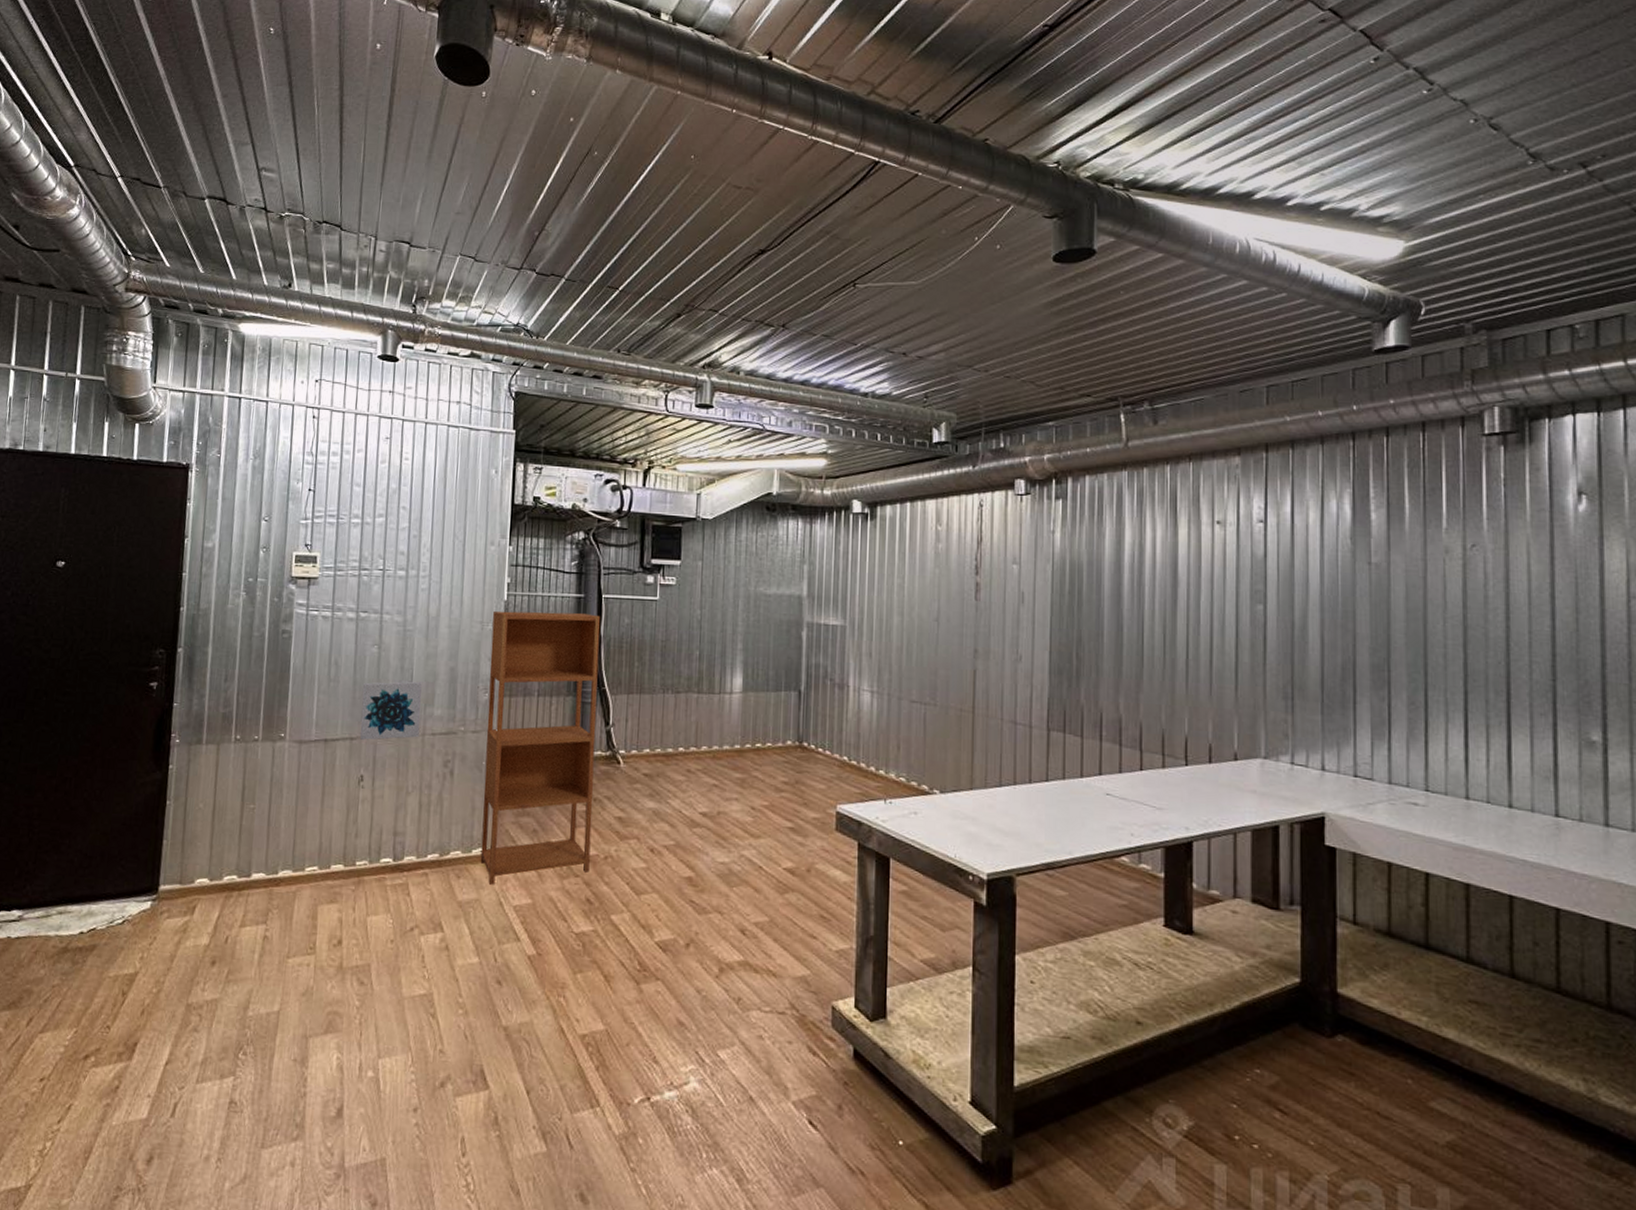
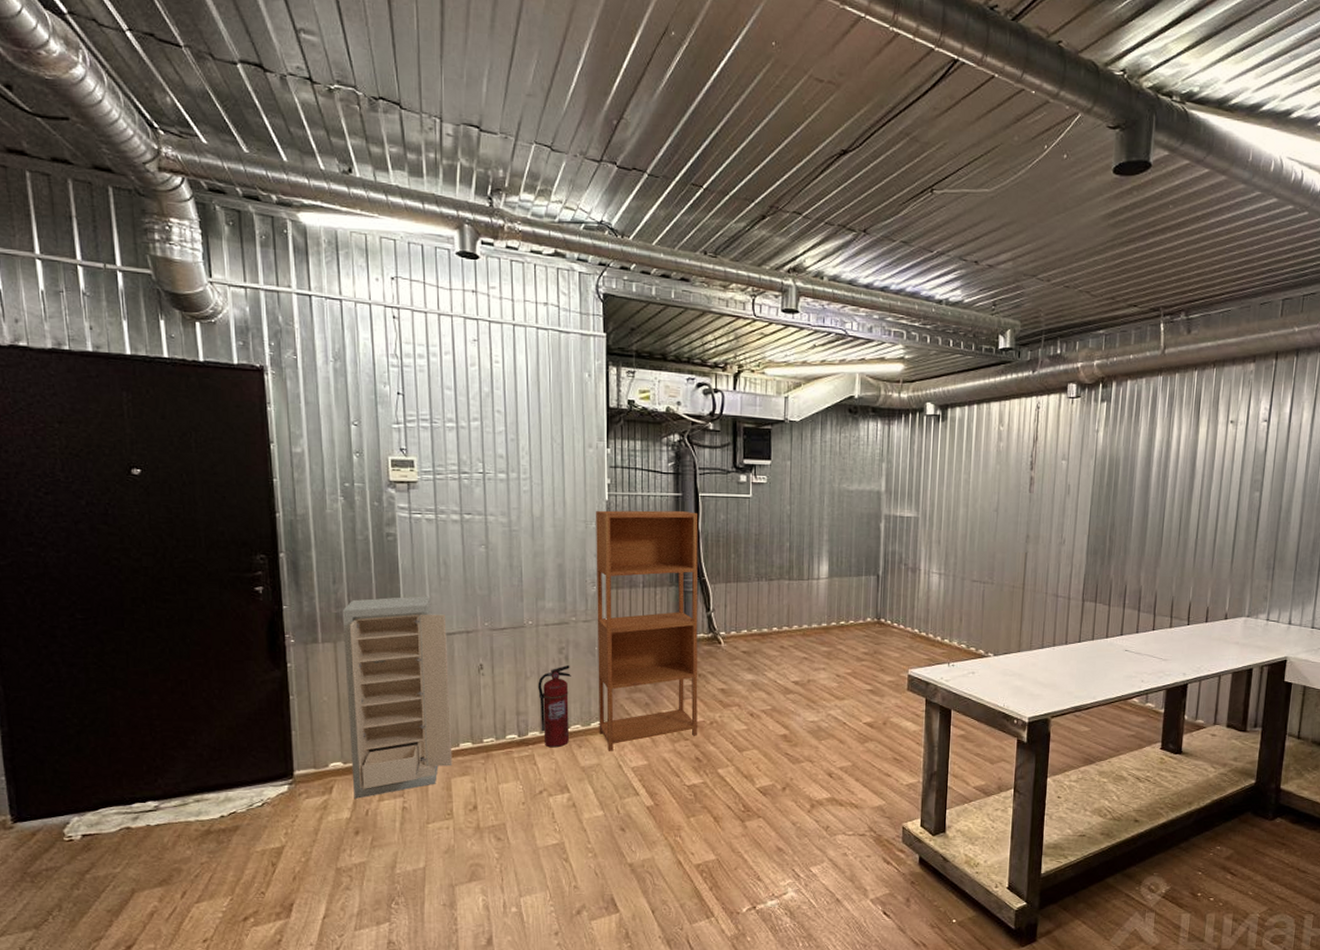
storage cabinet: none [215,697,332,923] -> present [342,596,453,799]
wall art: present [360,681,422,740] -> none [474,577,533,633]
fire extinguisher: none [418,780,455,877] -> present [538,664,571,748]

